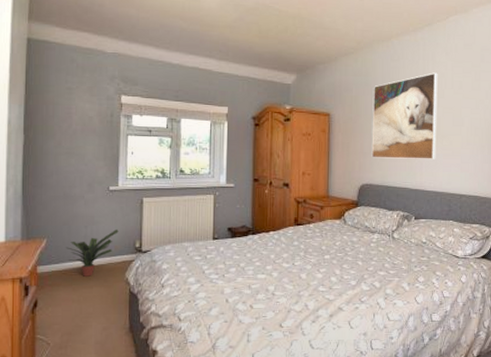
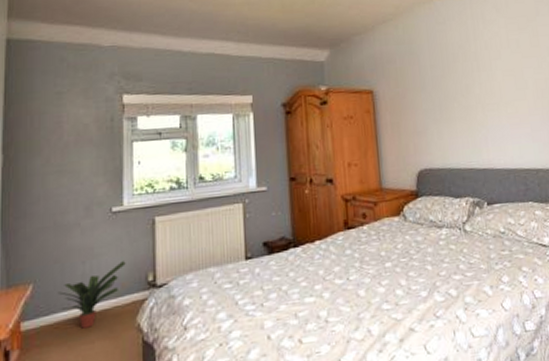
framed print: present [371,72,438,159] -> none [420,32,502,137]

